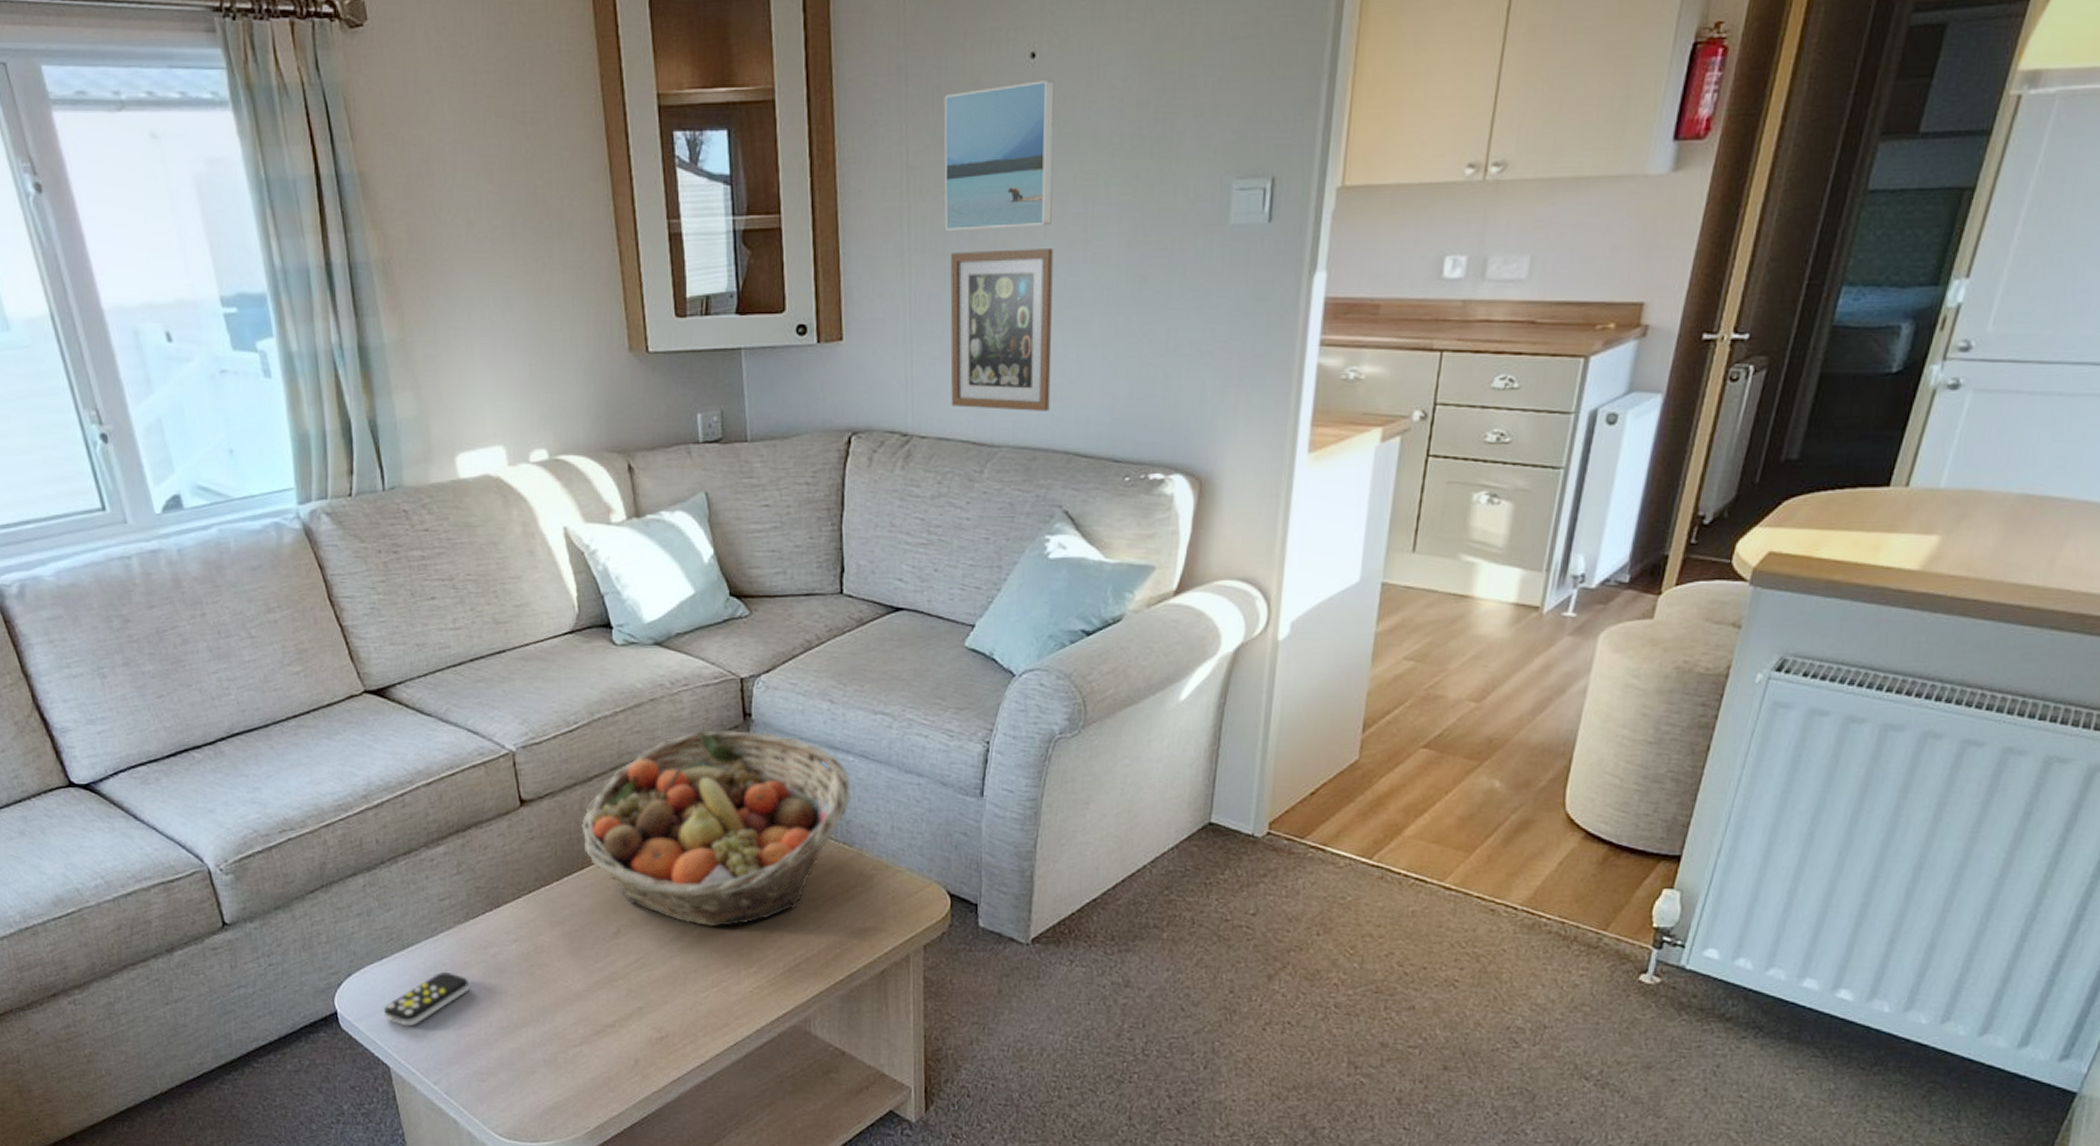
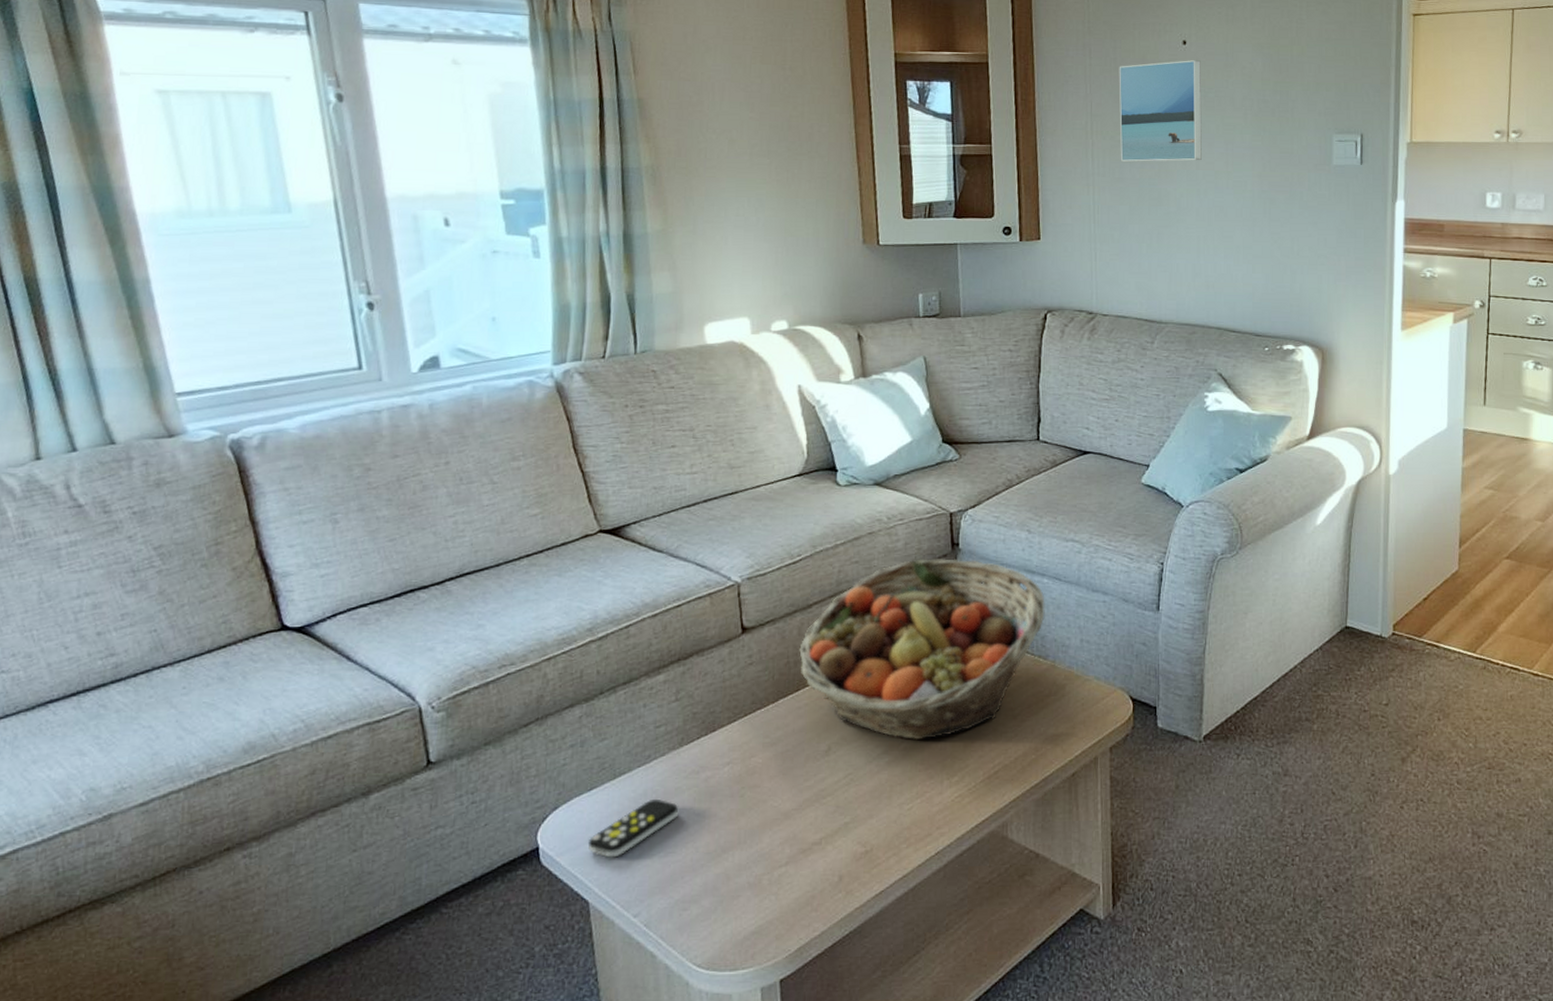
picture frame: present [950,249,1054,411] -> none [1125,176,1205,297]

